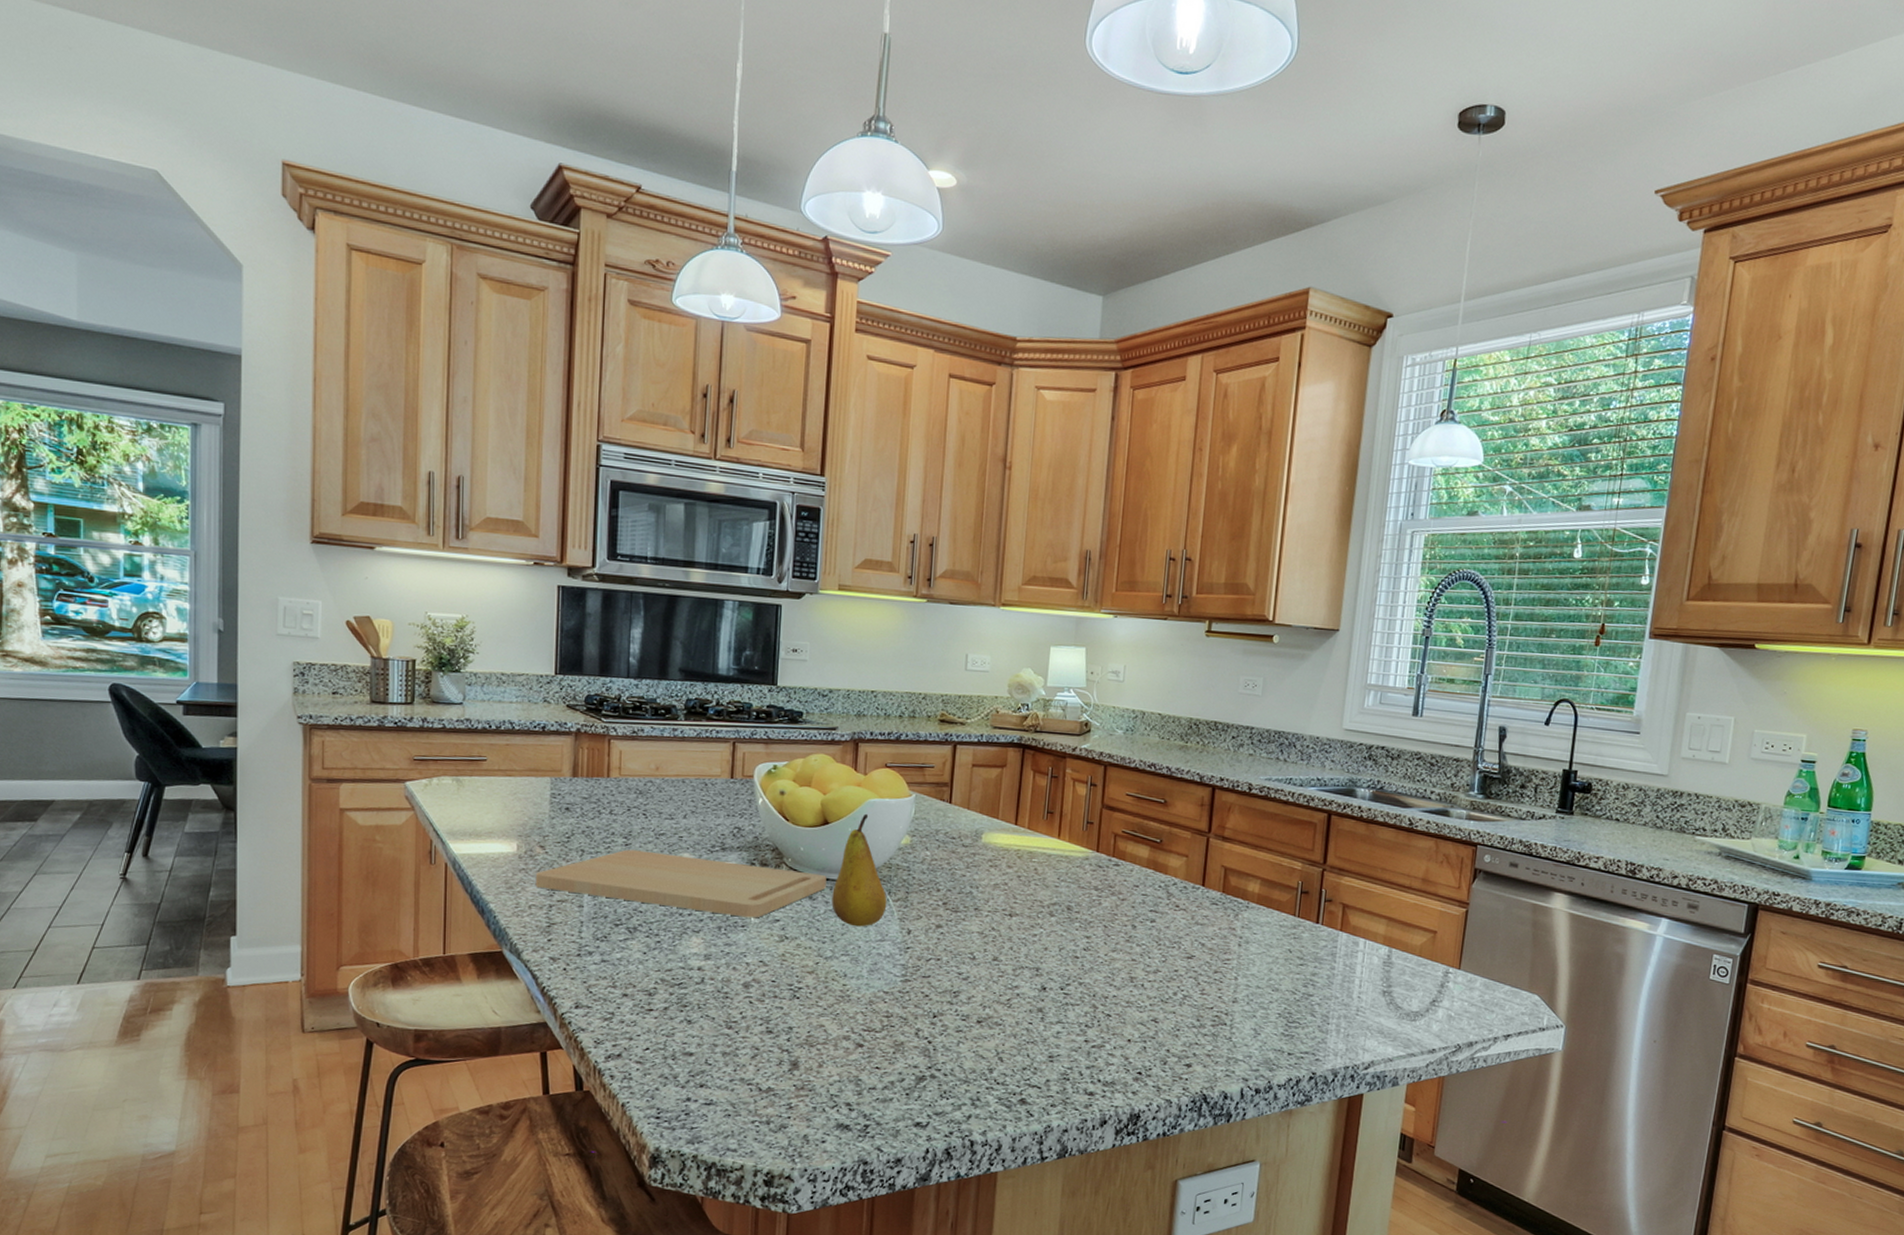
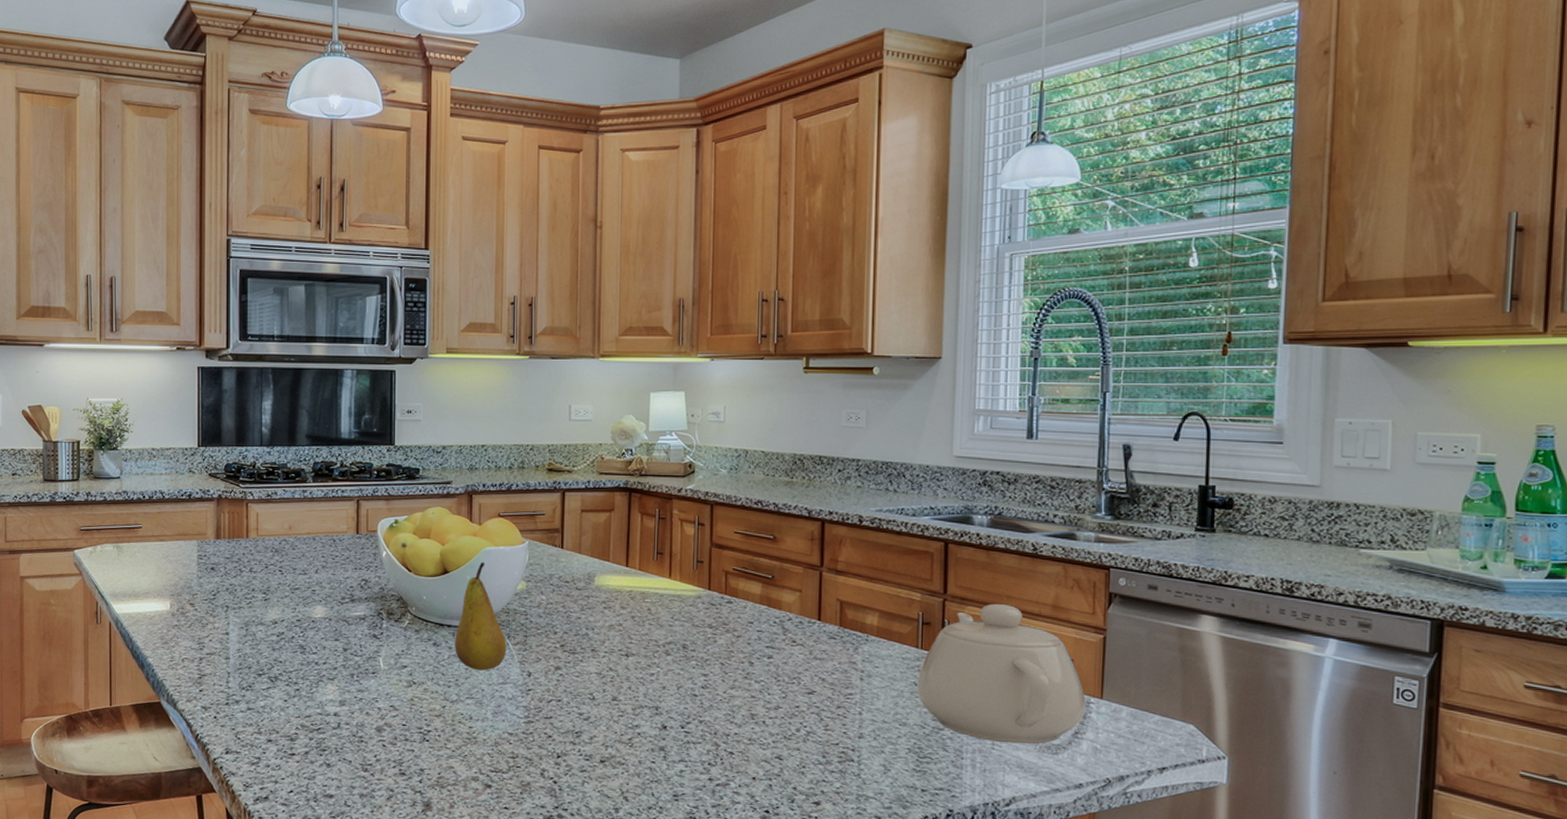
cutting board: present [535,849,827,918] -> none [187,604,449,665]
teapot: none [1291,875,1445,1011] -> present [917,603,1087,745]

